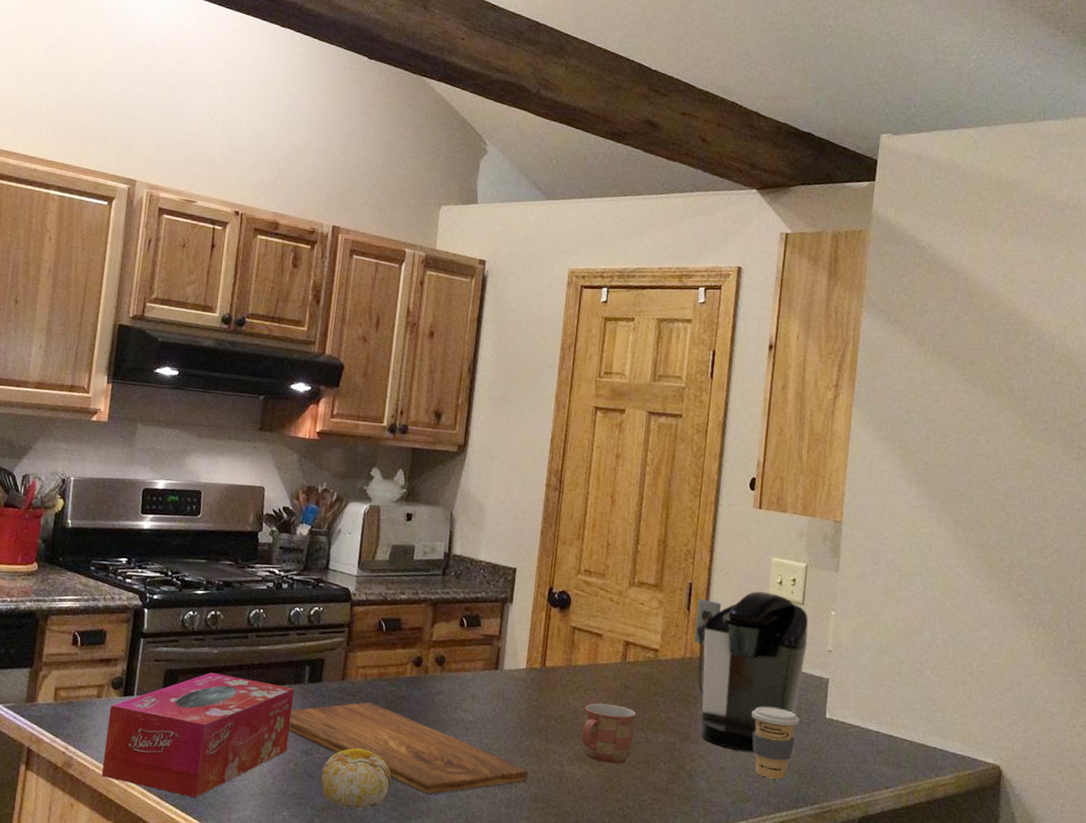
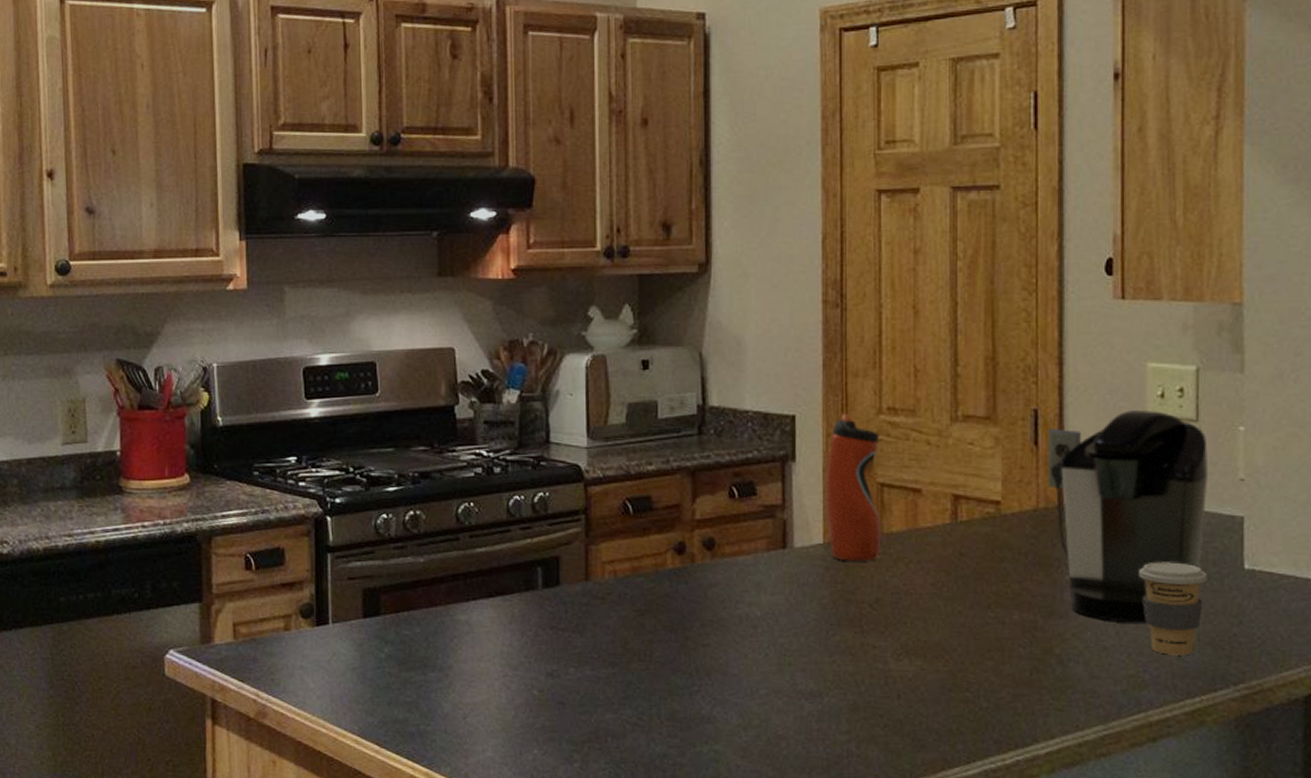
tissue box: present [101,672,294,797] -> none [302,586,528,741]
cutting board: present [288,702,529,794] -> none [525,604,843,713]
fruit: present [321,748,391,809] -> none [574,664,664,739]
water bottle: none [530,570,577,686] -> present [826,413,882,562]
mug: present [581,703,637,764] -> none [907,578,979,655]

